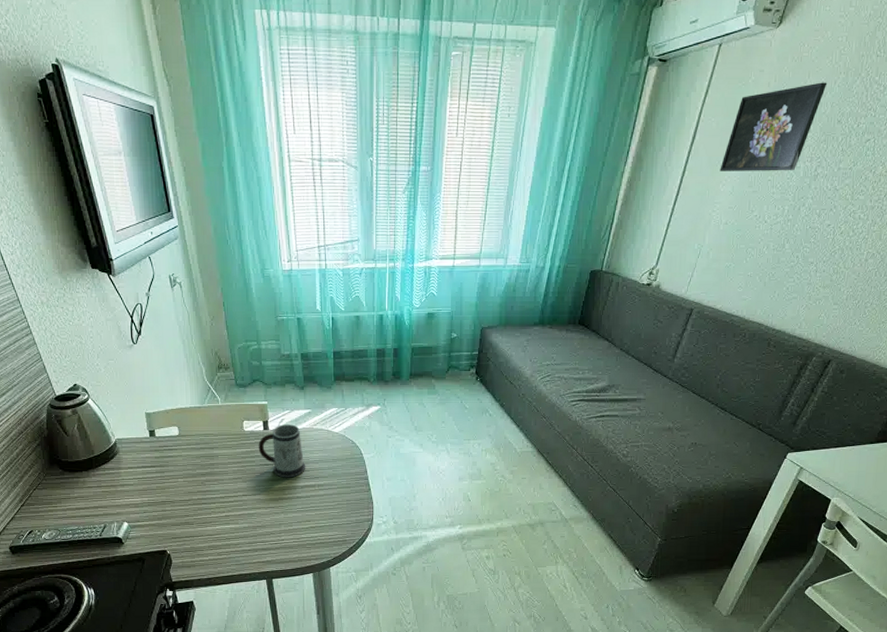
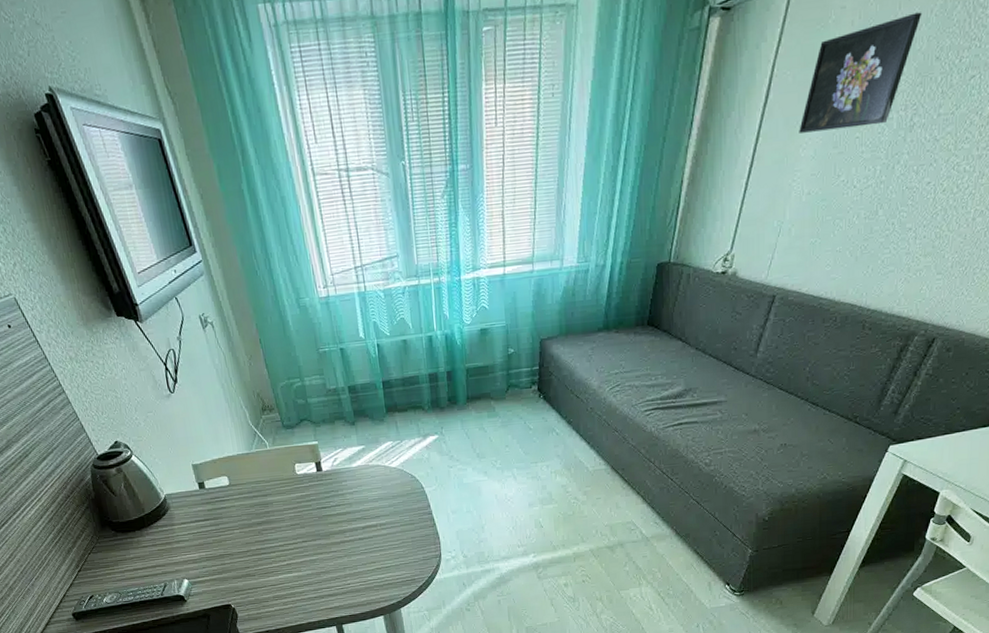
mug: present [258,424,306,478] -> none [313,463,366,520]

